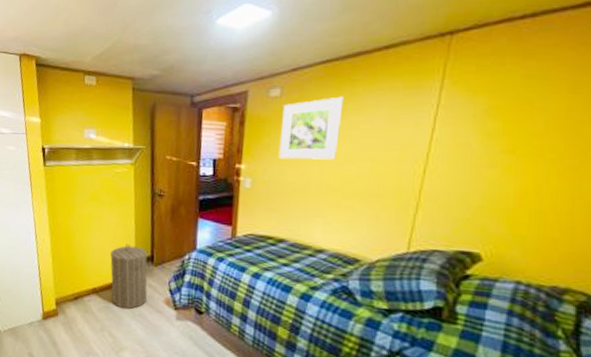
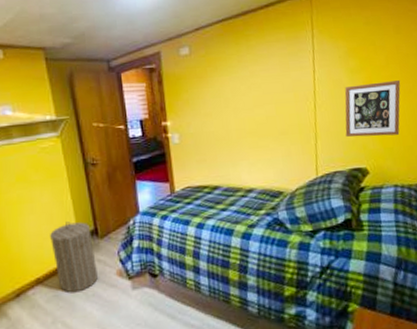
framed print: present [278,96,344,160] -> none [194,50,247,112]
picture frame: none [459,152,561,222] -> present [344,80,401,137]

